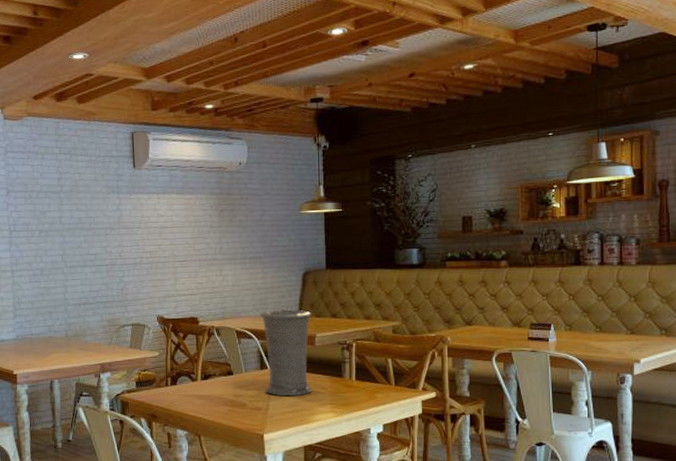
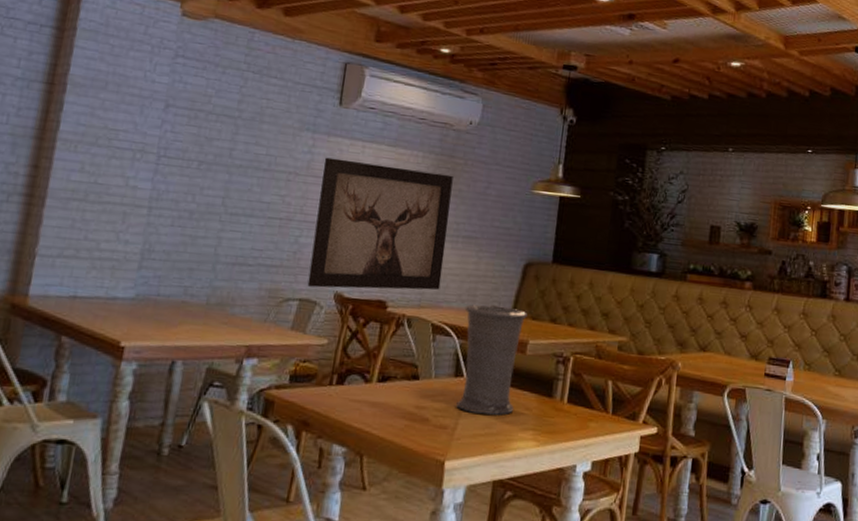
wall art: none [130,209,238,314] -> present [307,157,453,290]

